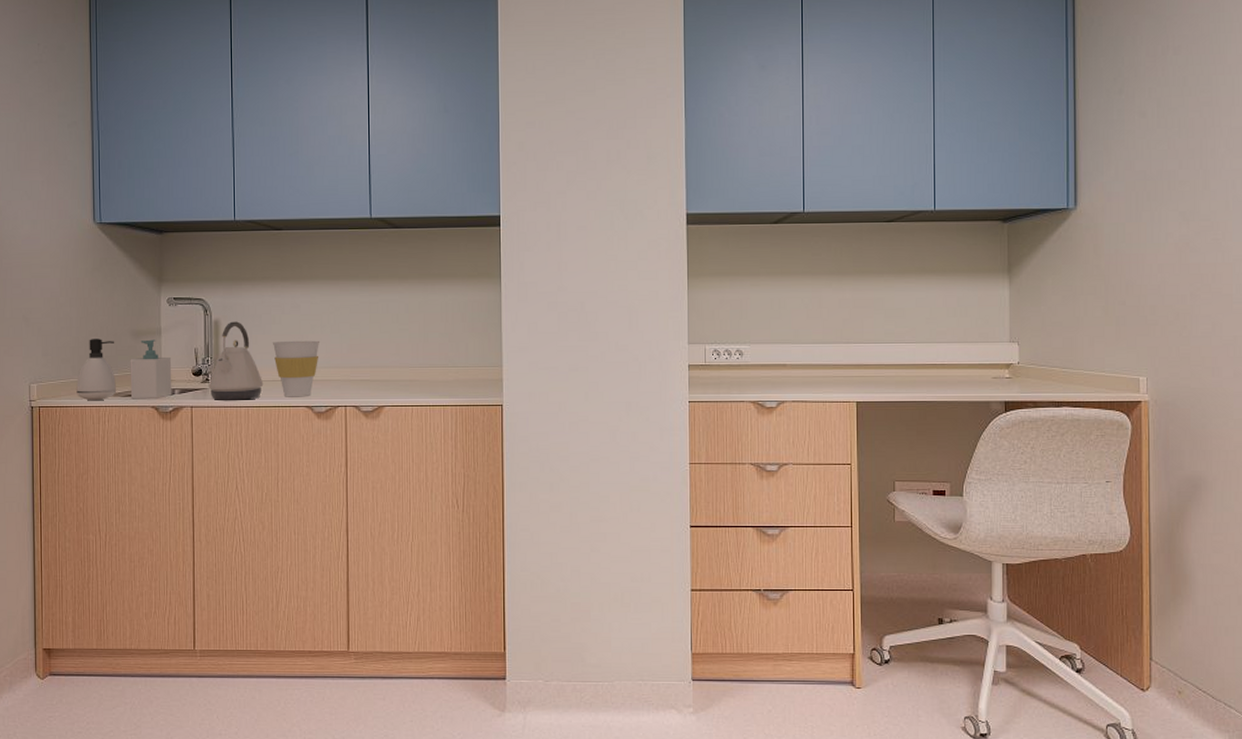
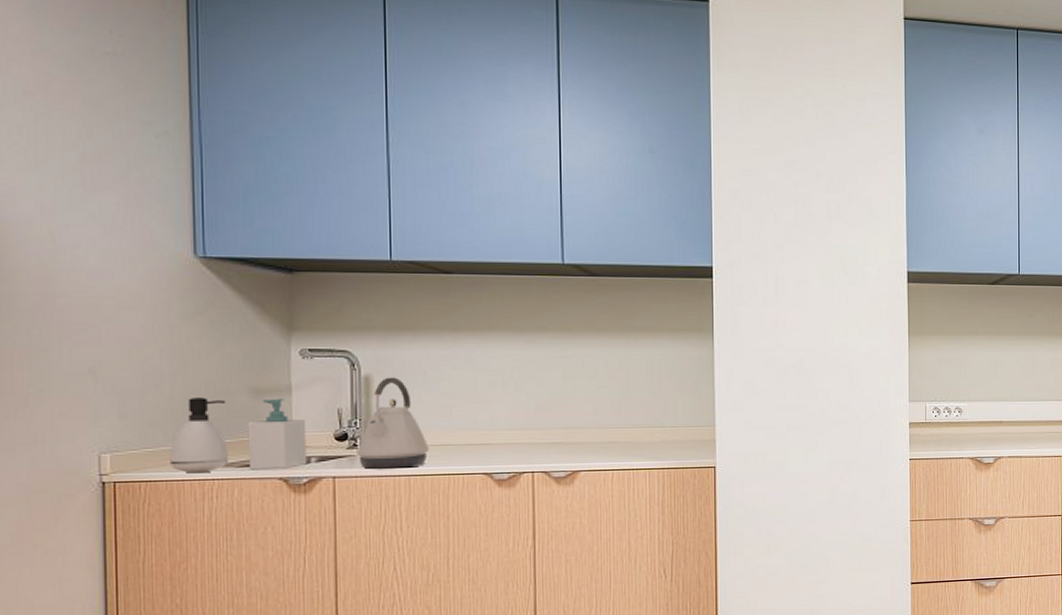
cup: present [273,340,319,397] -> none [441,399,500,464]

